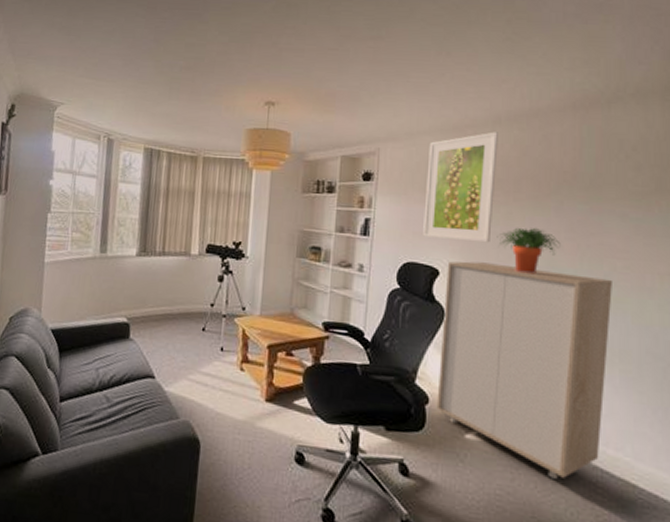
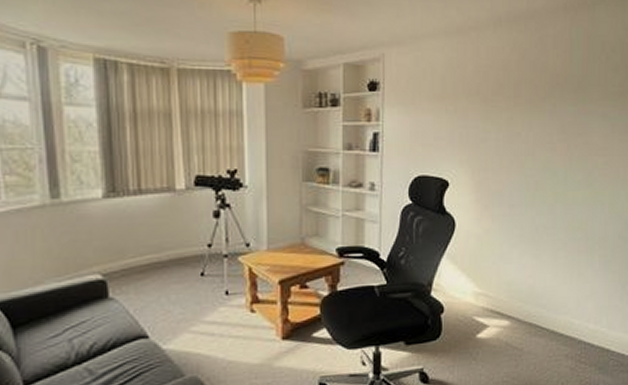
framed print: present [423,132,498,243] -> none [432,34,499,150]
storage cabinet: present [436,261,612,479] -> none [451,170,594,358]
potted plant: present [497,227,561,274] -> none [500,131,554,177]

